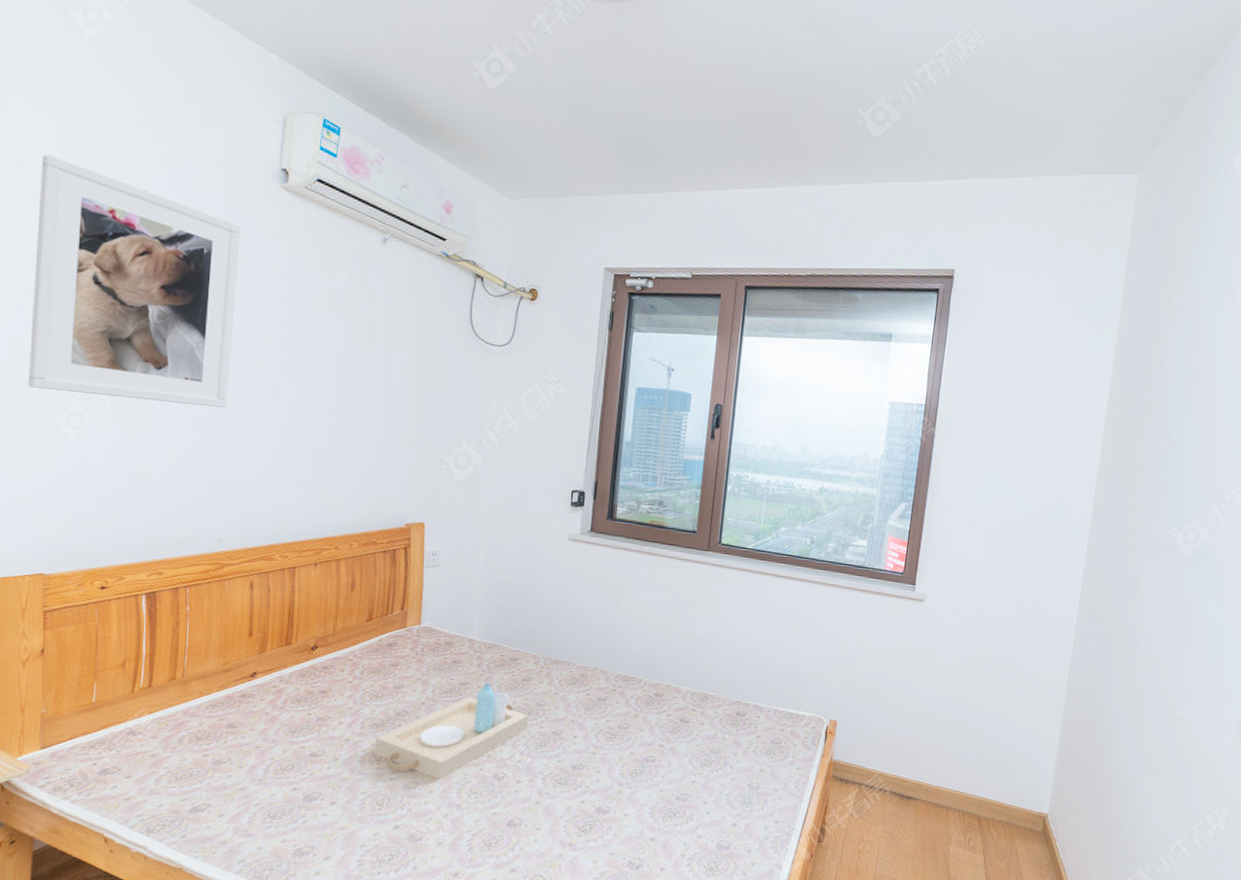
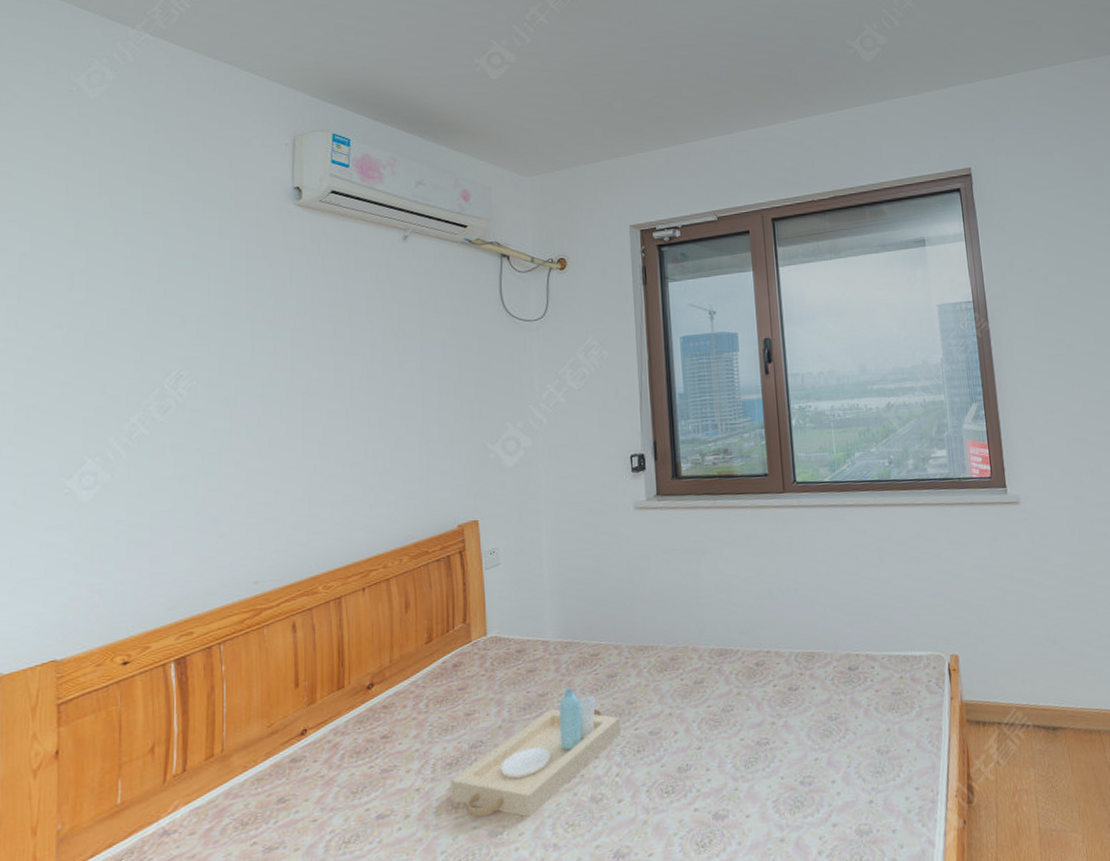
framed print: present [28,155,240,408] -> none [36,214,256,453]

